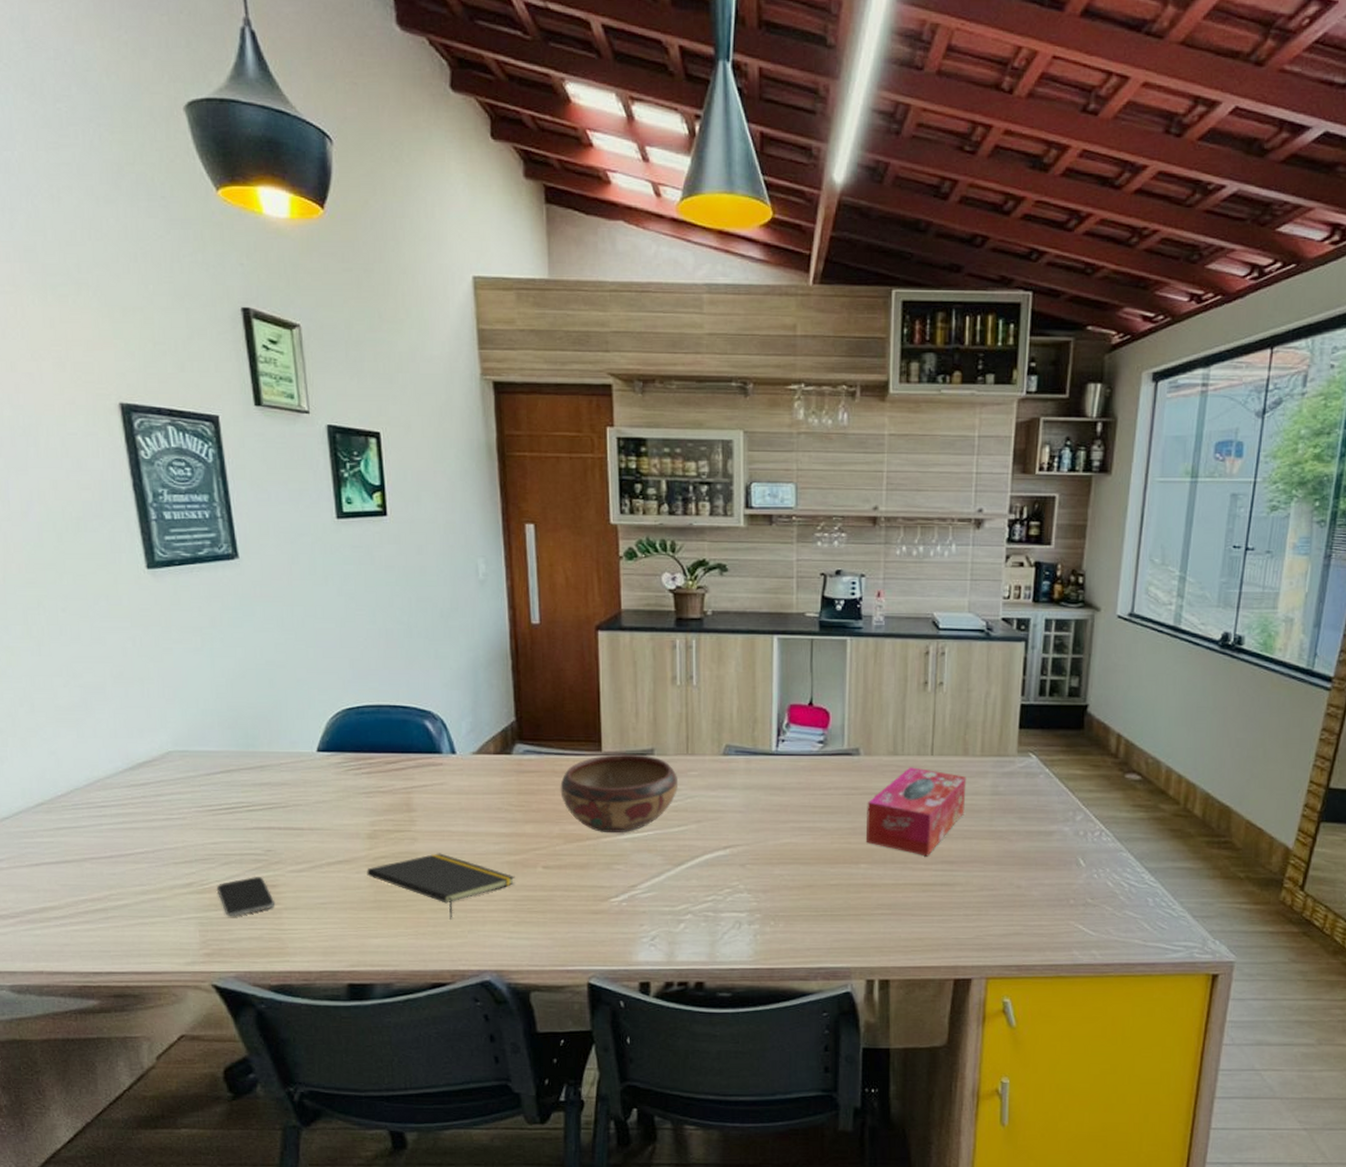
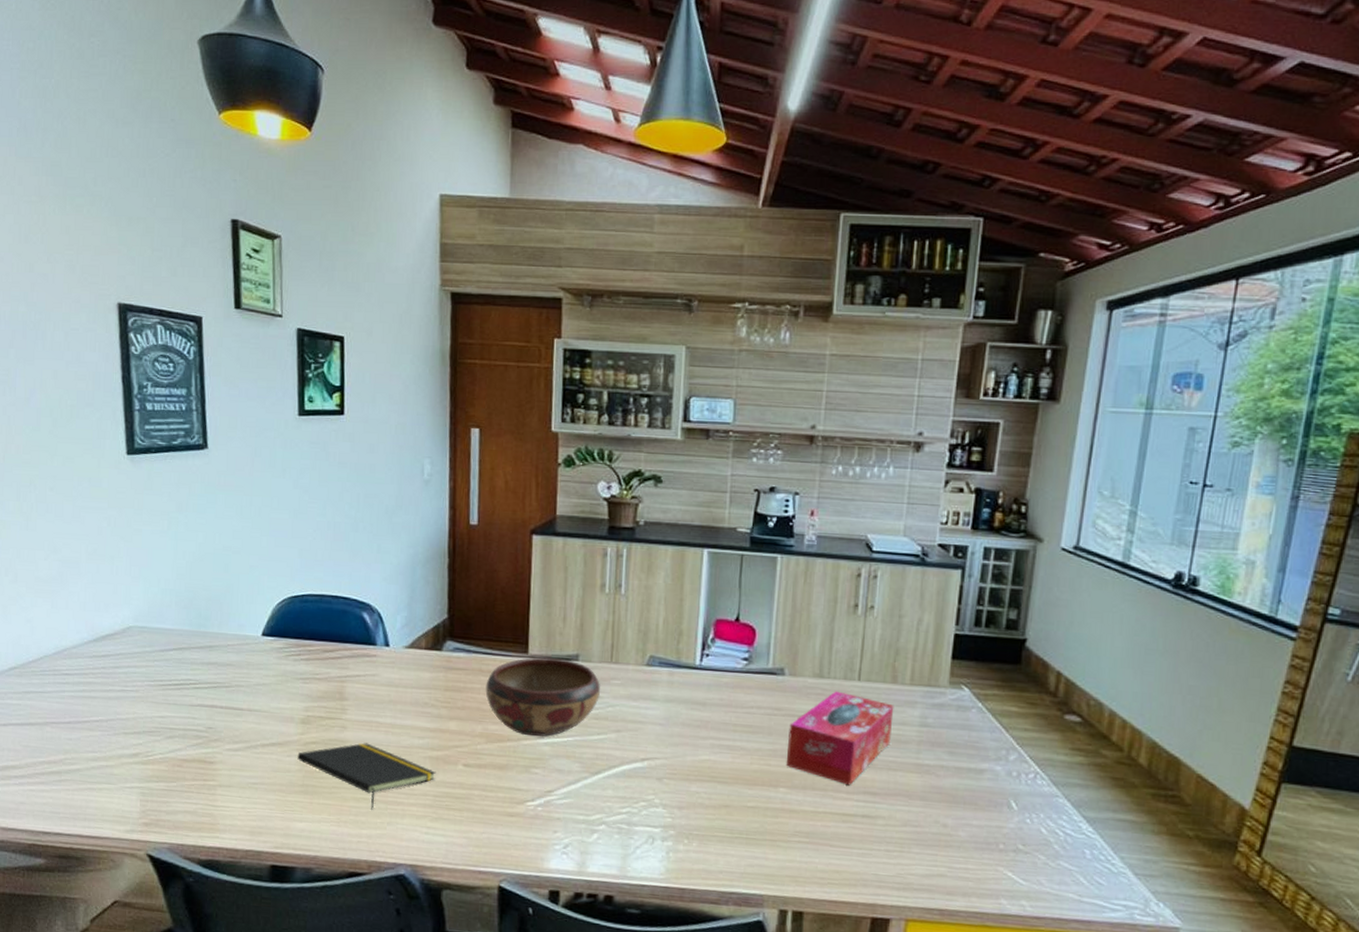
smartphone: present [216,876,276,917] -> none [159,751,211,790]

